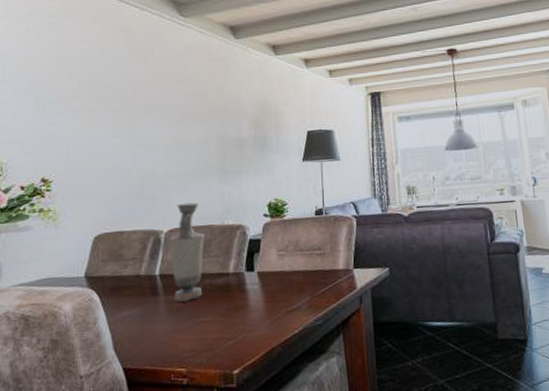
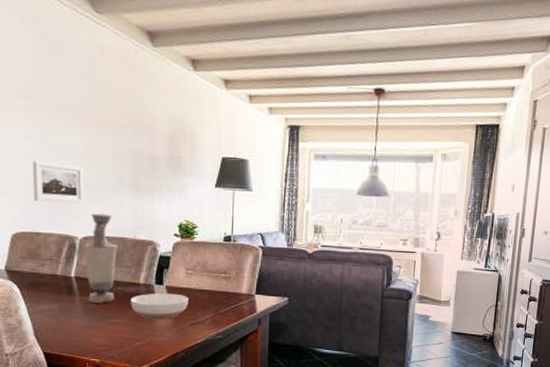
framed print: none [118,158,170,199] -> present [32,161,84,204]
bowl: none [220,279,282,313] -> present [130,293,188,320]

